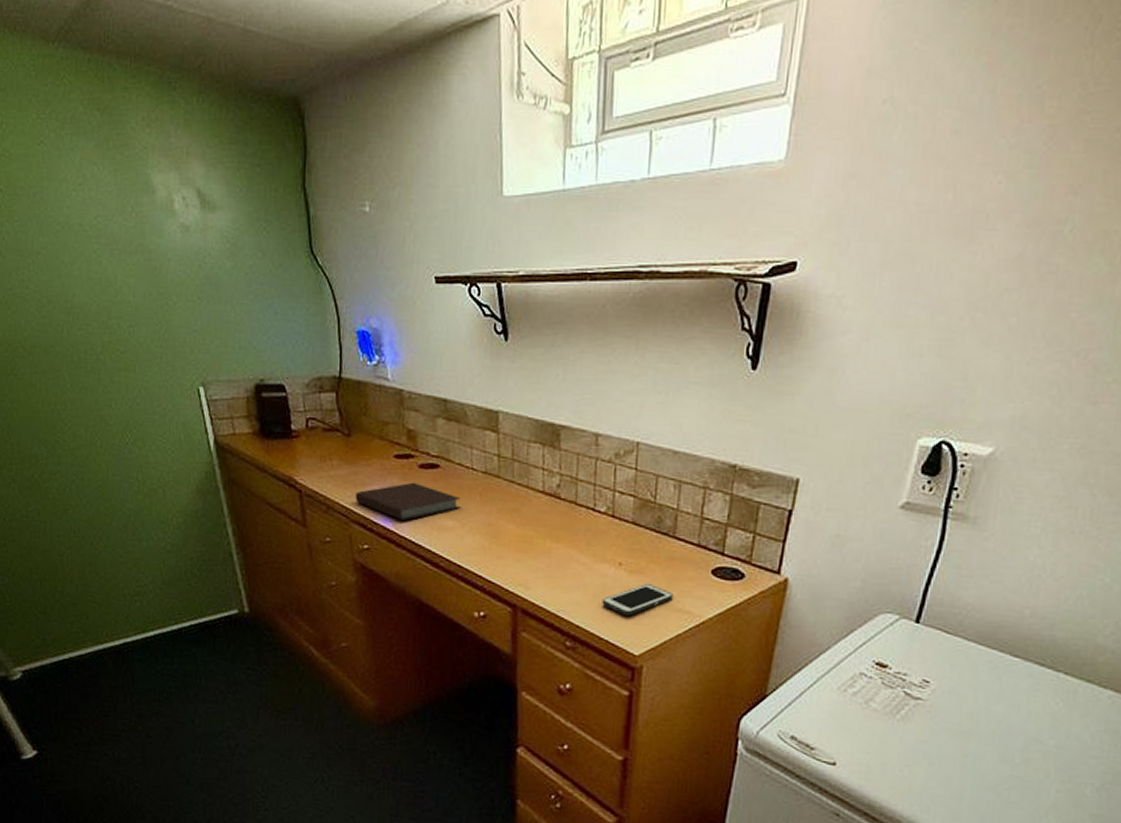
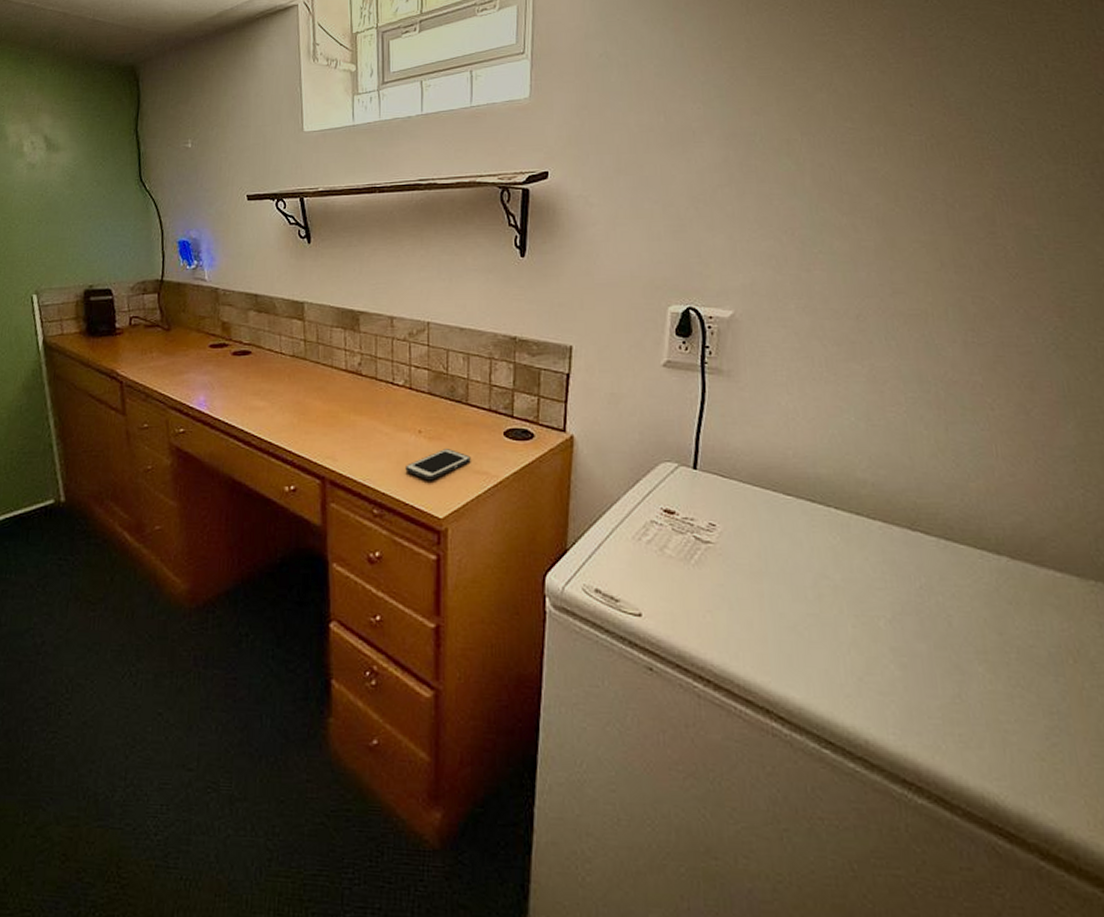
notebook: present [355,482,462,521] -> none [173,368,272,404]

